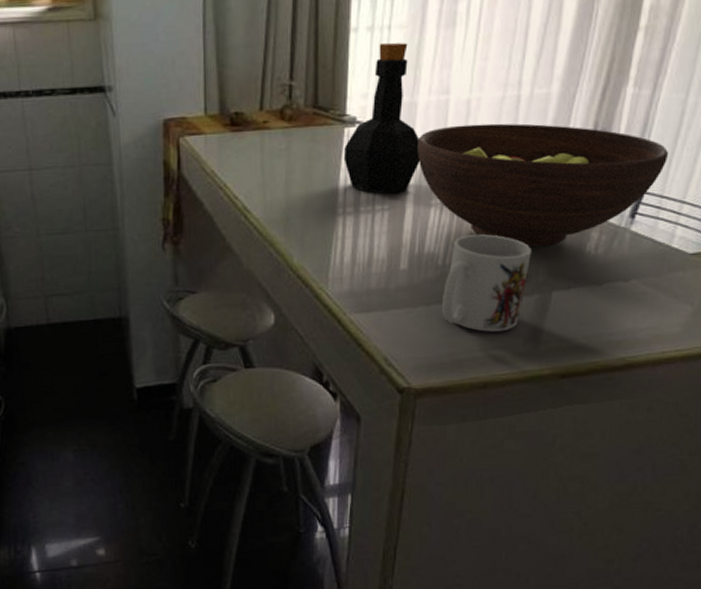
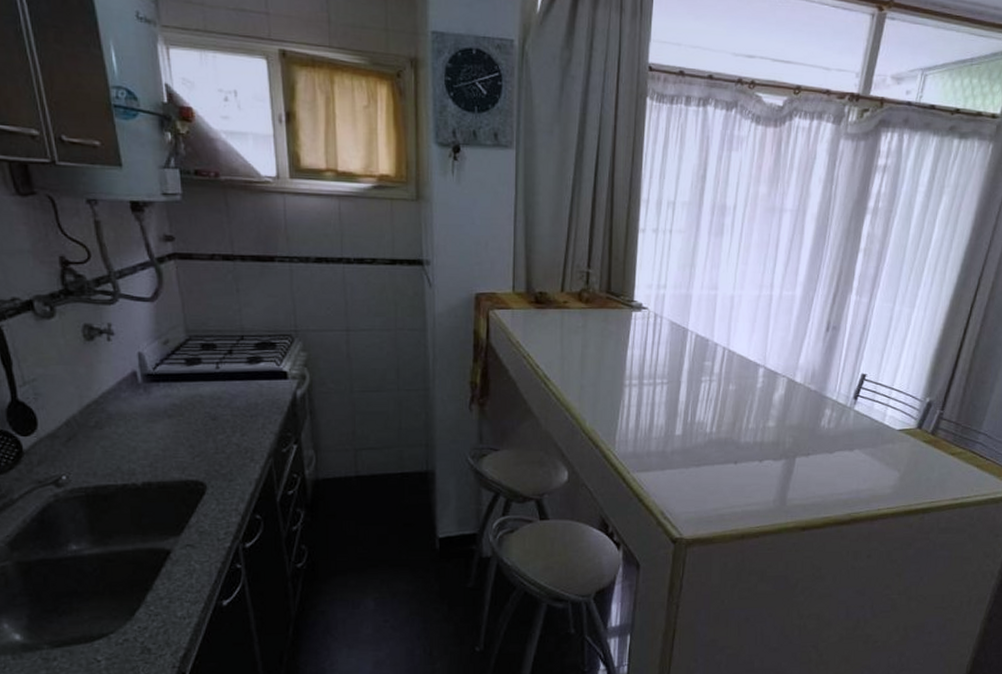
bottle: present [343,42,421,193] -> none [631,243,694,370]
fruit bowl: present [418,123,669,247] -> none [691,316,882,420]
mug: present [442,234,532,332] -> none [709,408,780,491]

